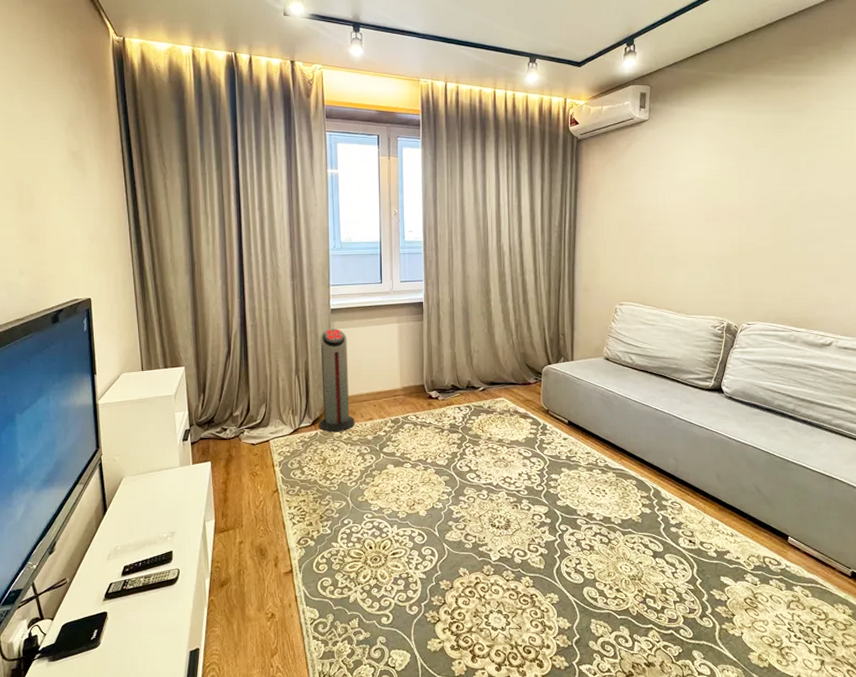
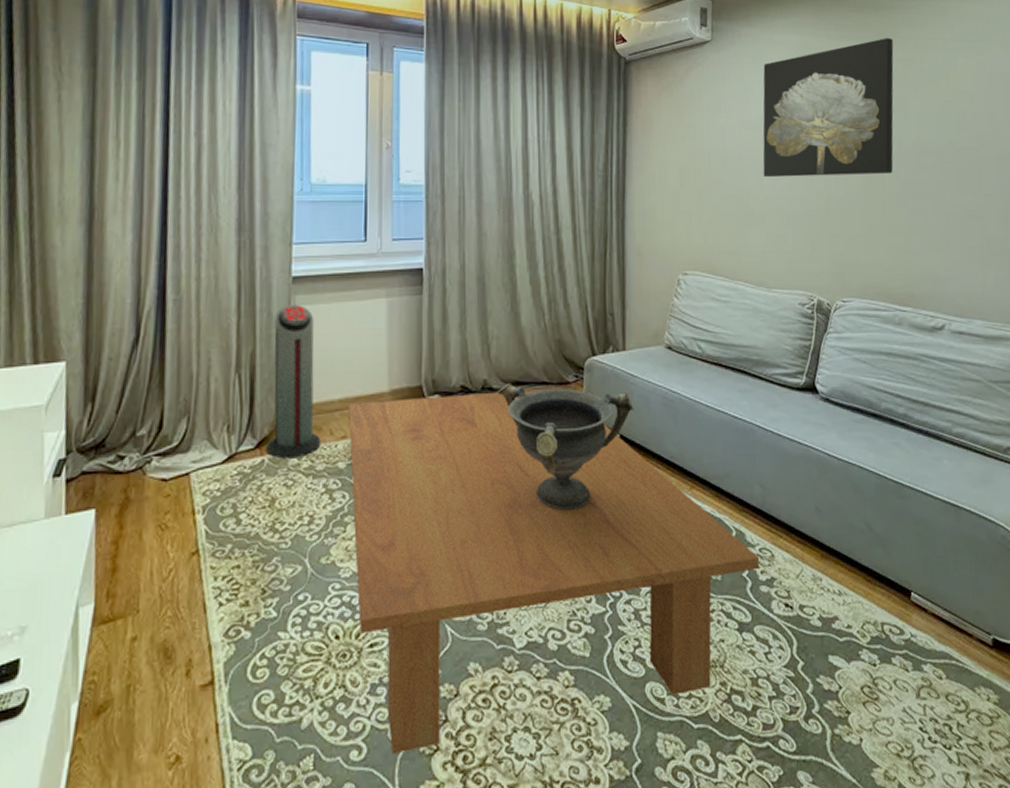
coffee table: none [372,387,671,622] -> present [347,387,760,755]
decorative bowl: none [478,383,579,471] -> present [498,382,634,510]
wall art: none [687,110,806,229] -> present [763,38,894,178]

